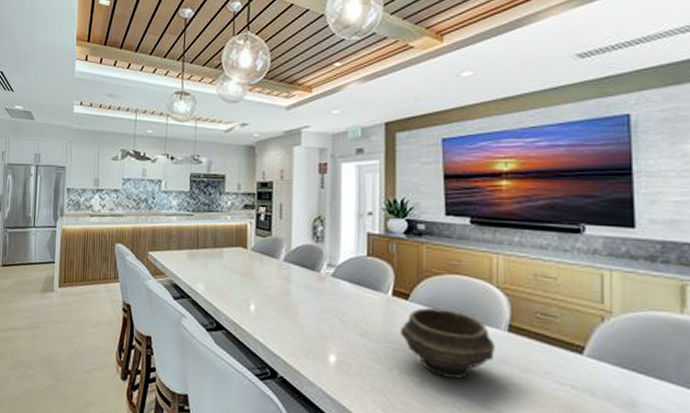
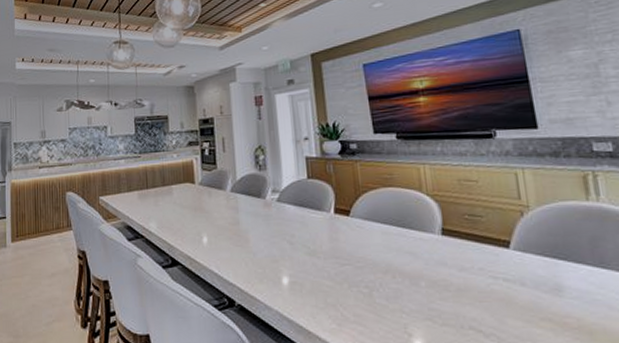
bowl: present [399,308,495,379] -> none [344,221,433,285]

